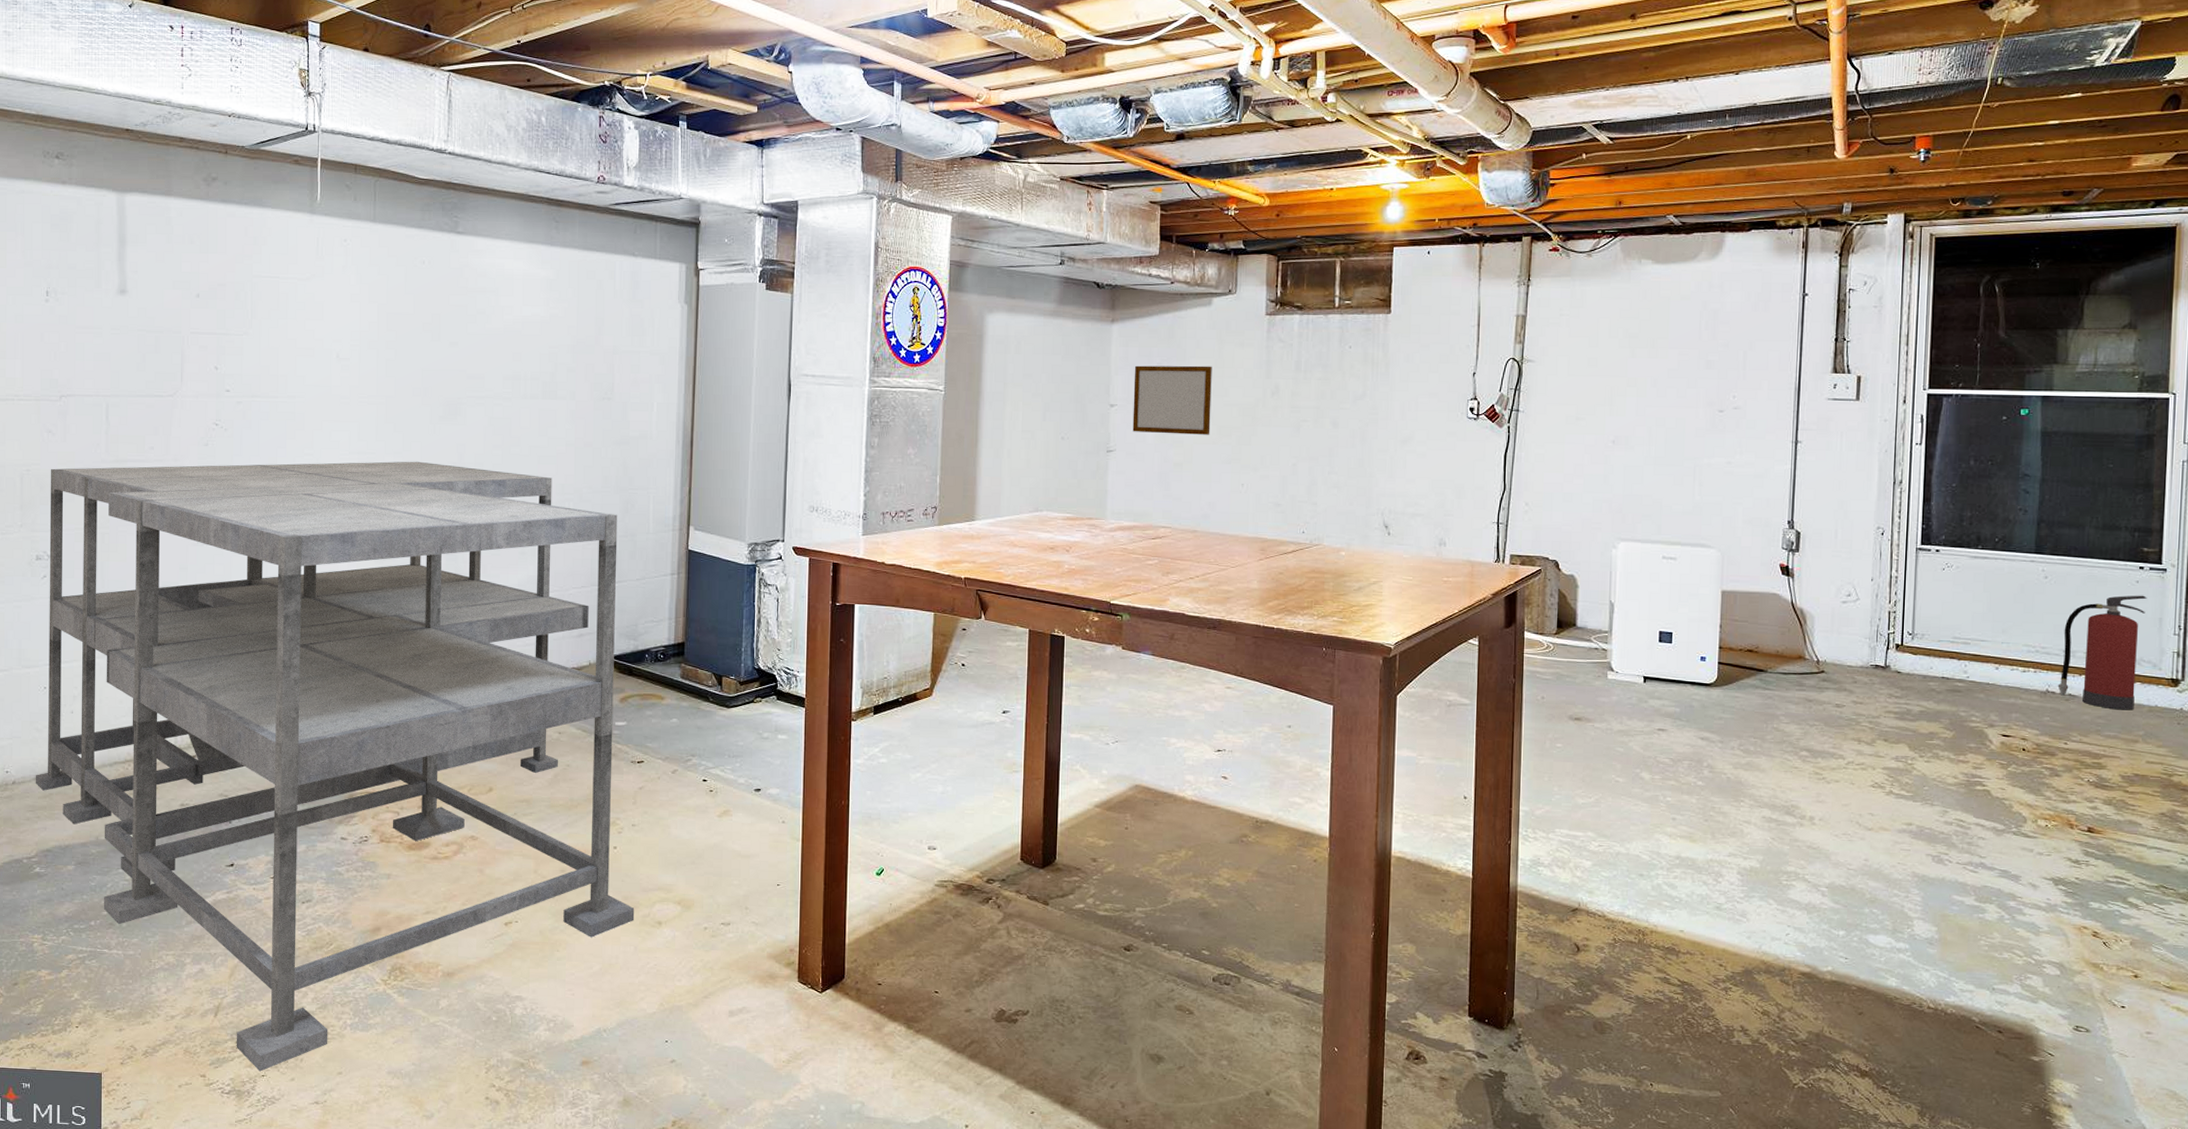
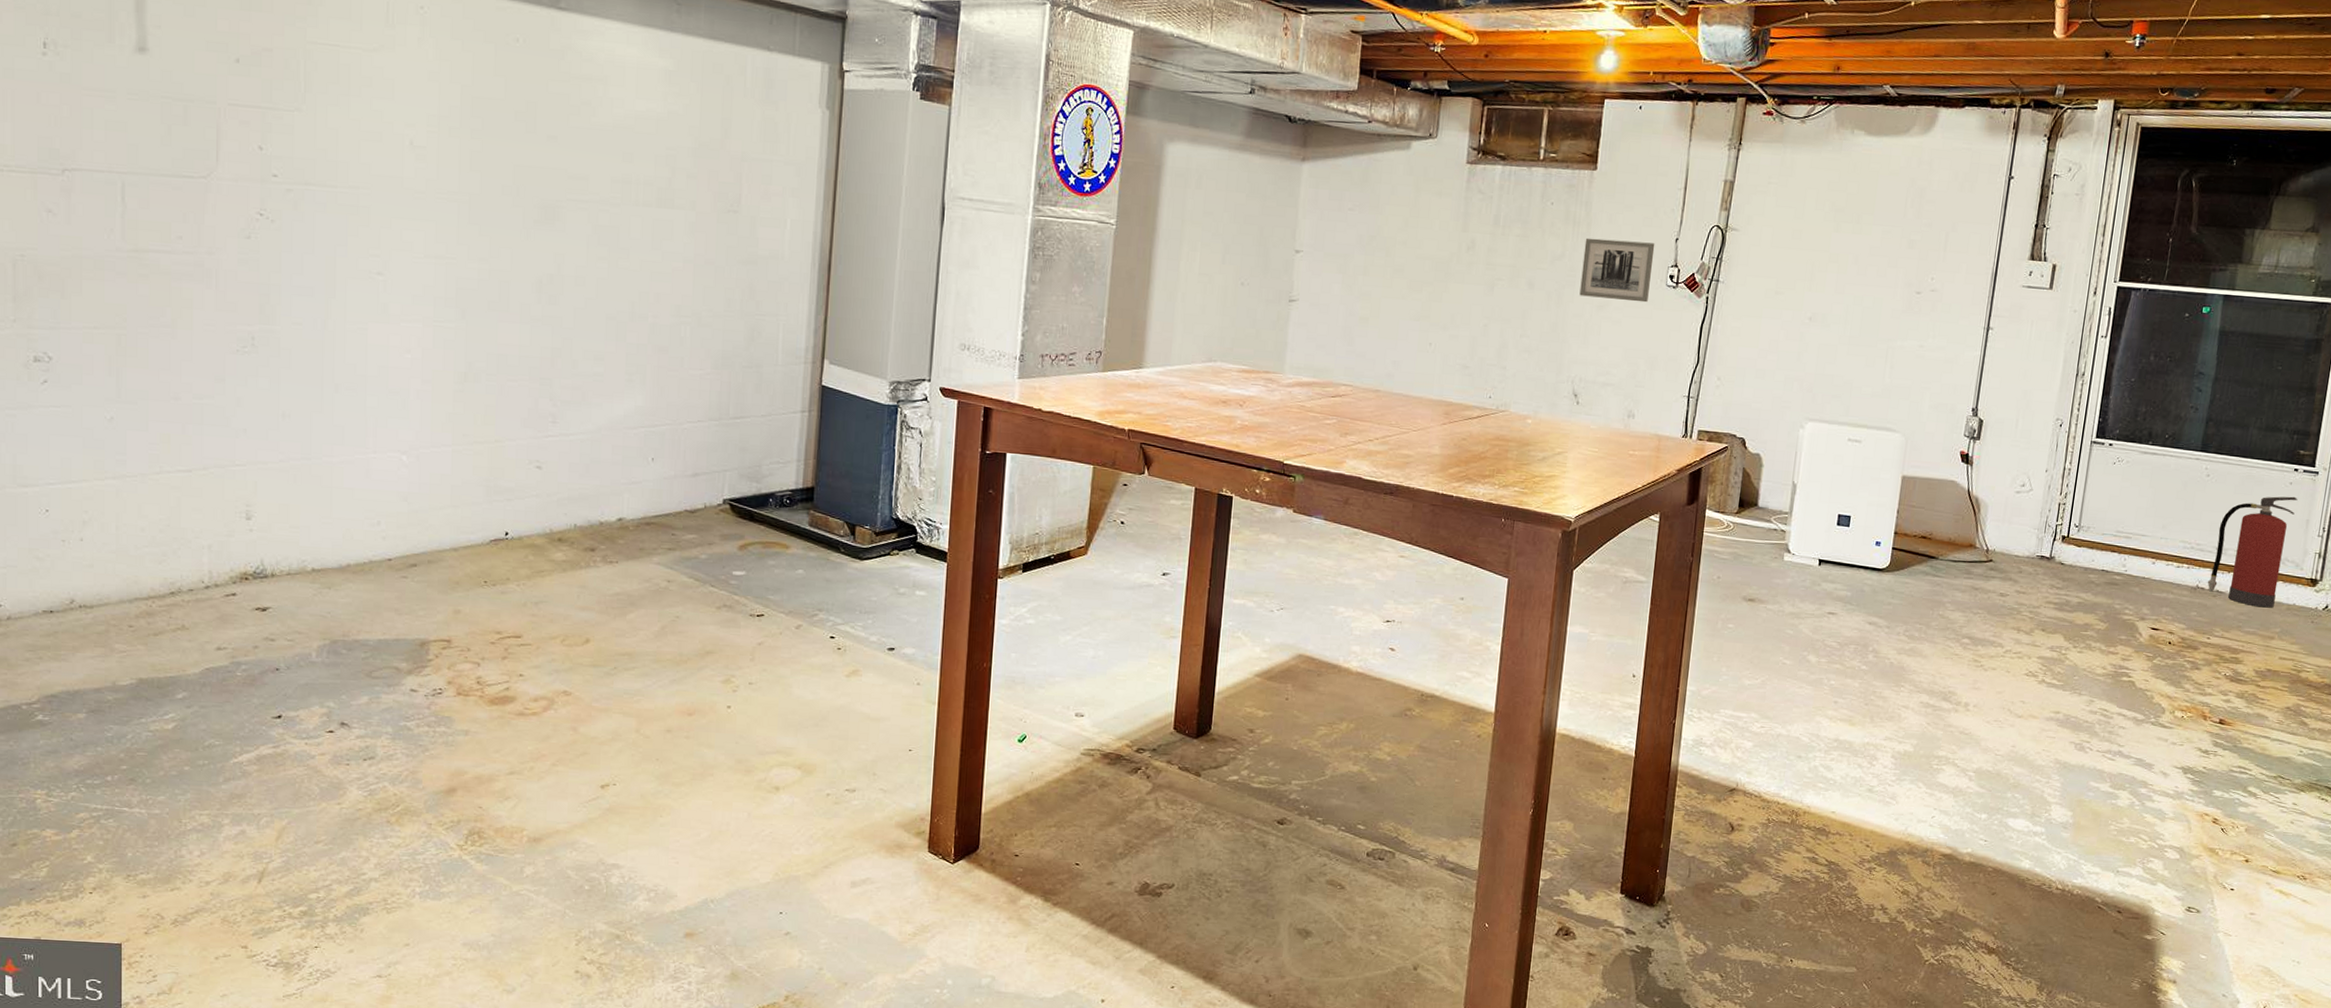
shelving unit: present [36,461,635,1072] -> none [37,255,749,943]
writing board: present [1132,365,1212,435] -> none [1317,209,1407,289]
wall art: none [1383,377,1453,435] -> present [1579,238,1655,303]

